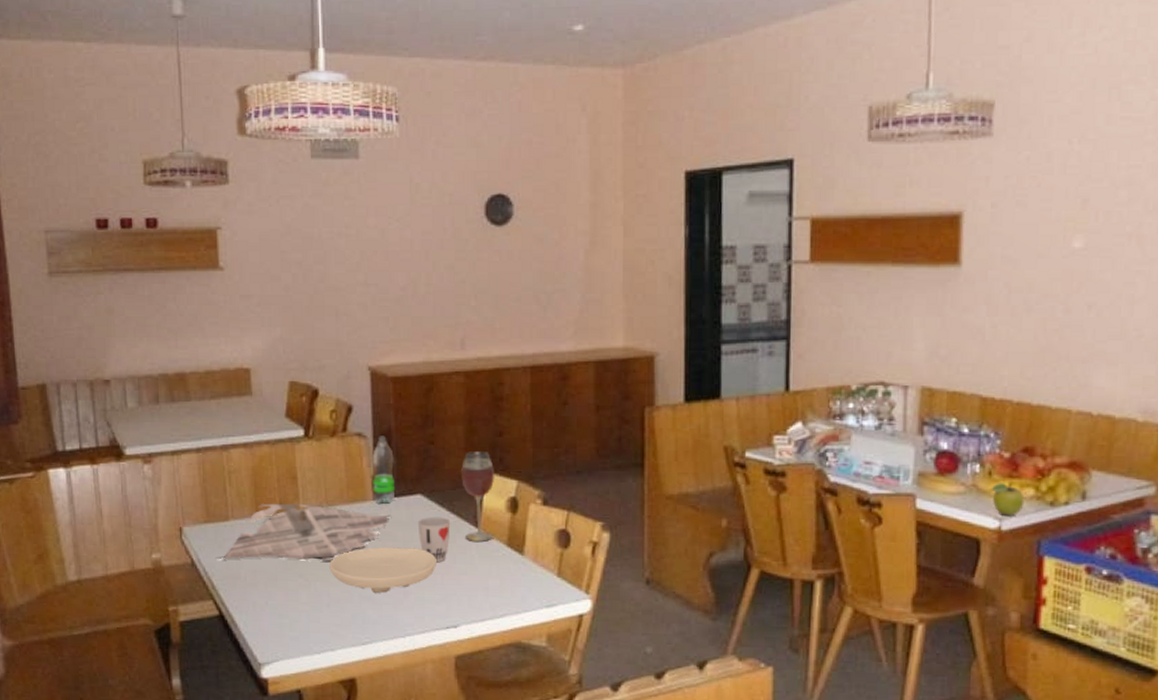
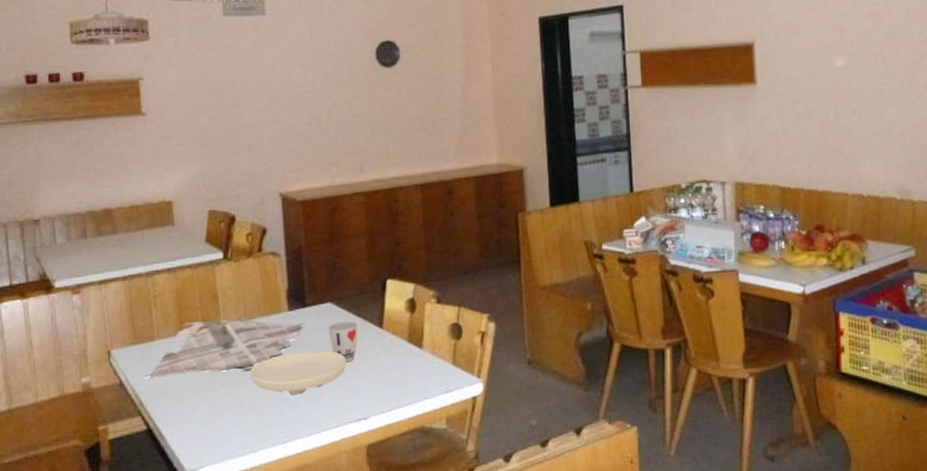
bottle: present [372,436,396,504] -> none [286,253,308,314]
wineglass: present [461,452,494,542] -> none [365,260,395,341]
fruit: present [991,483,1025,516] -> none [794,255,821,282]

